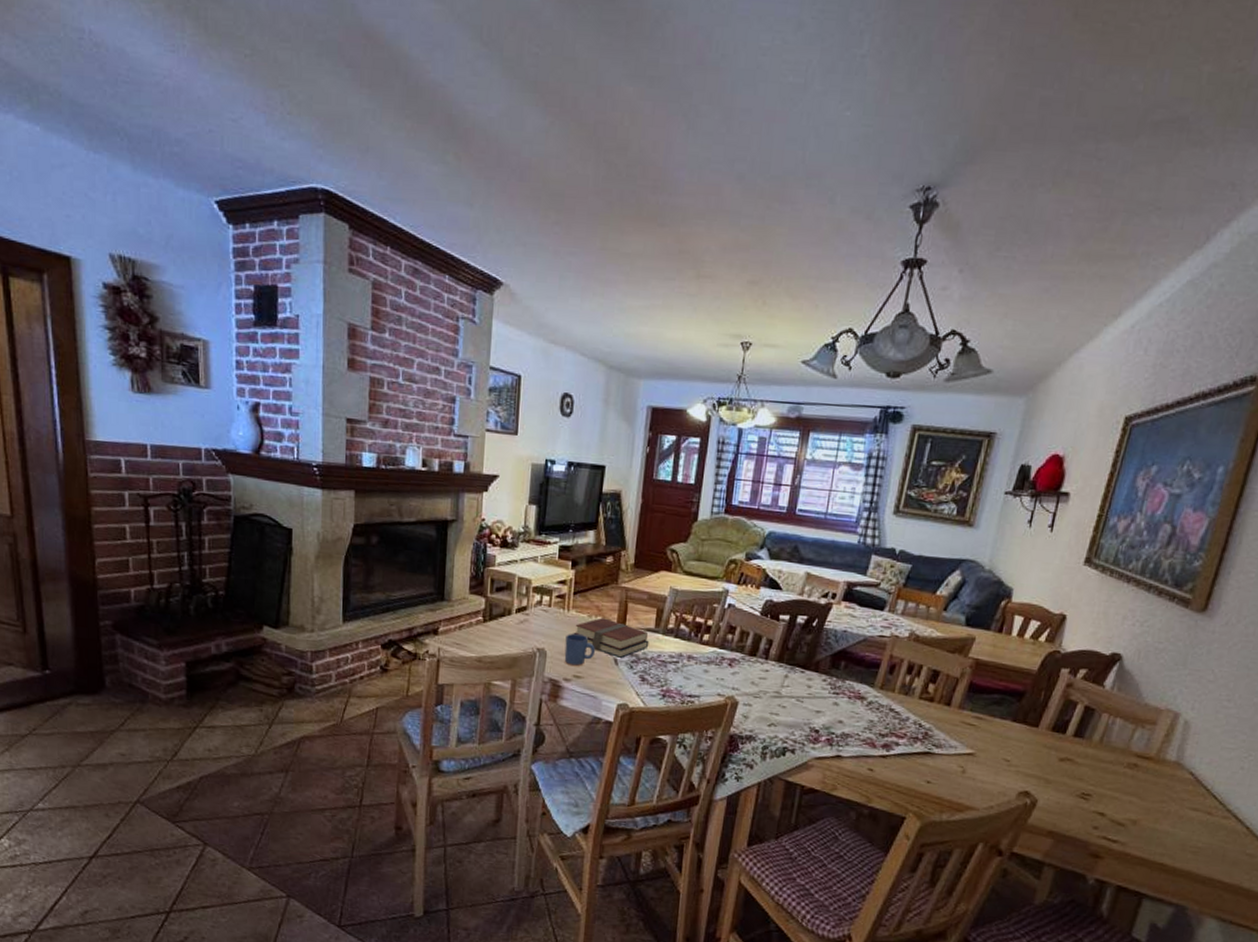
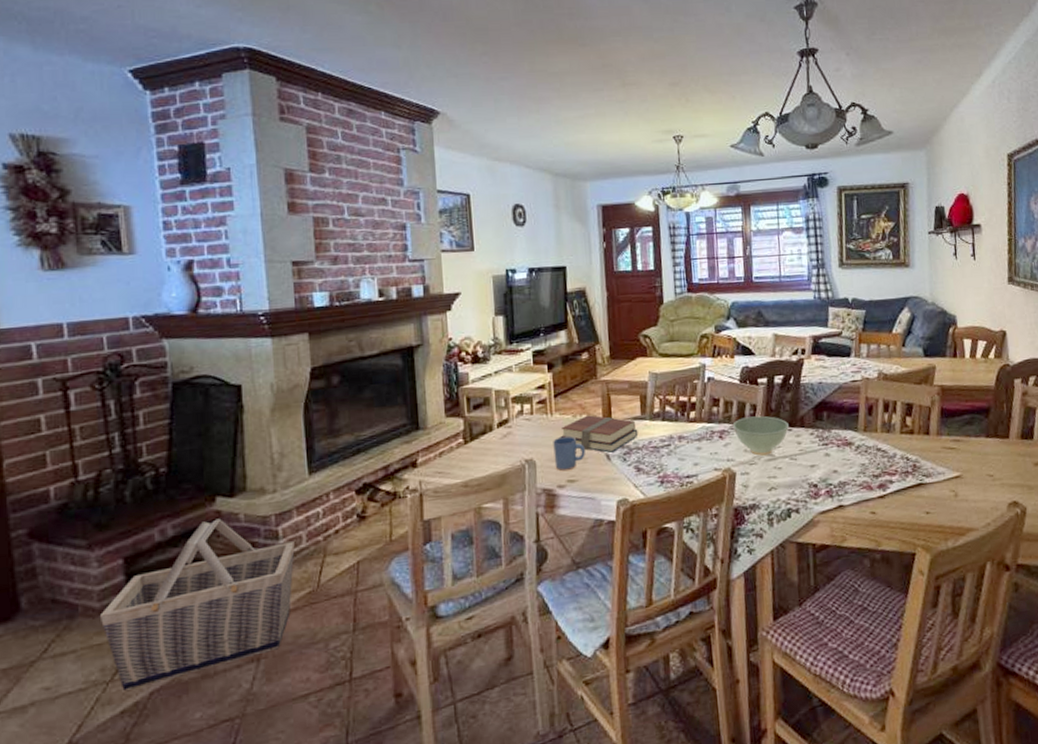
basket: none [164,645,325,771] -> present [99,518,295,691]
bowl: none [744,650,802,692] -> present [732,415,789,456]

